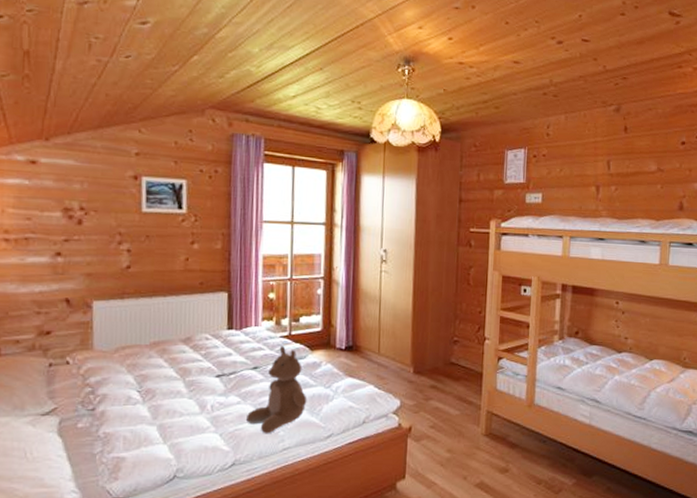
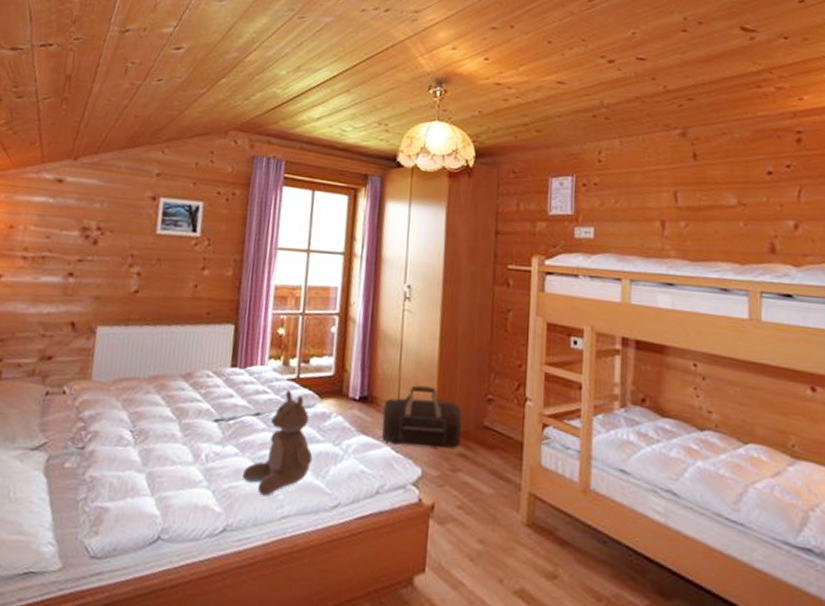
duffel bag: none [365,334,433,383] -> present [381,385,462,448]

